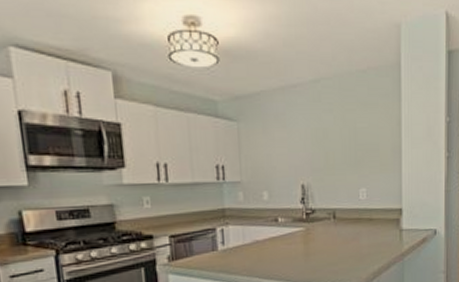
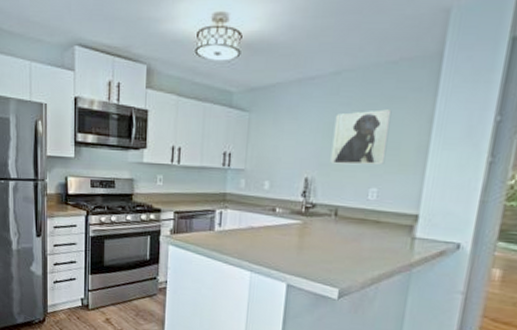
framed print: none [321,114,369,169] -> present [330,109,392,165]

